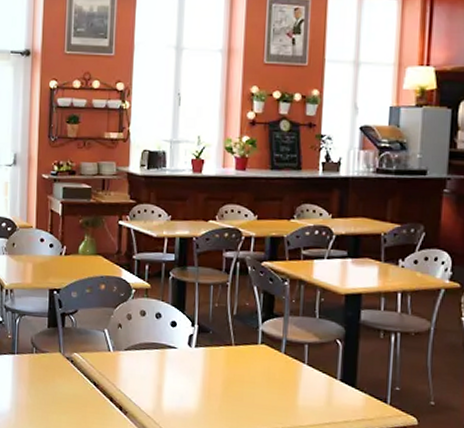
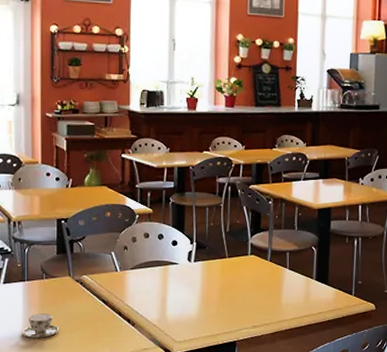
teacup: none [9,390,48,418] -> present [22,313,60,338]

